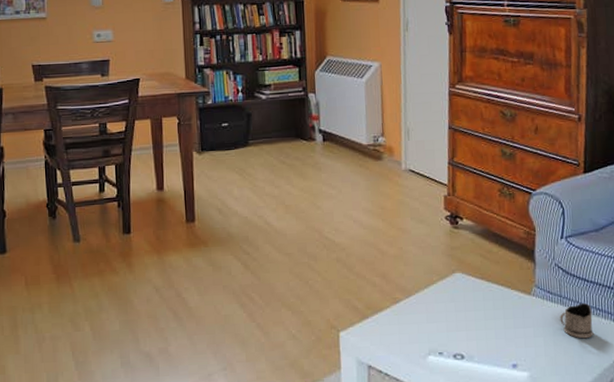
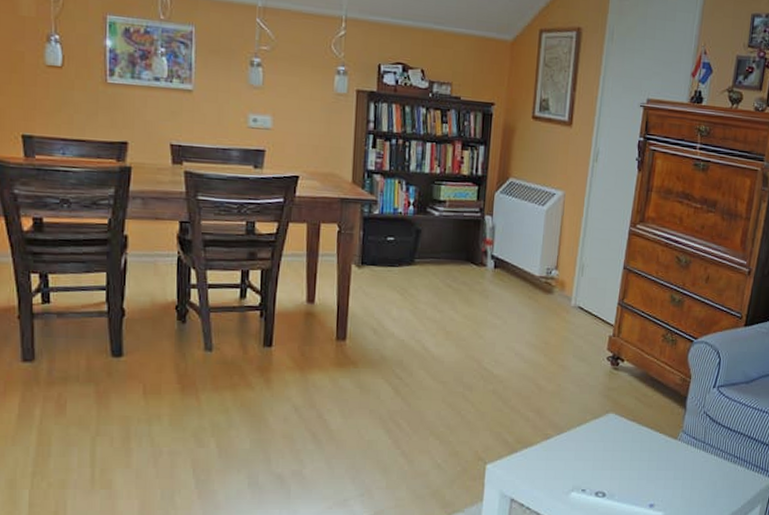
tea glass holder: present [560,303,594,339] -> none [700,451,731,484]

